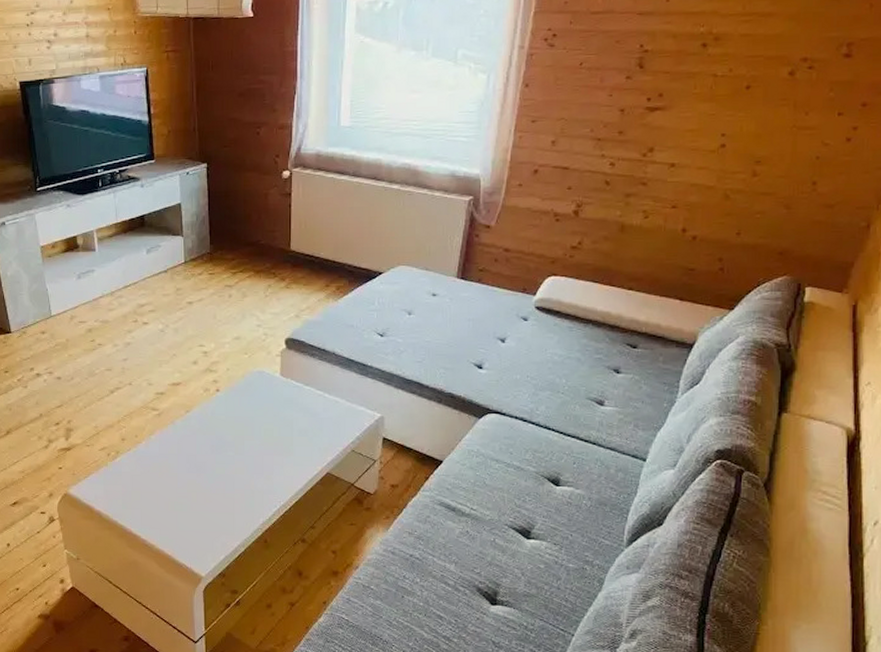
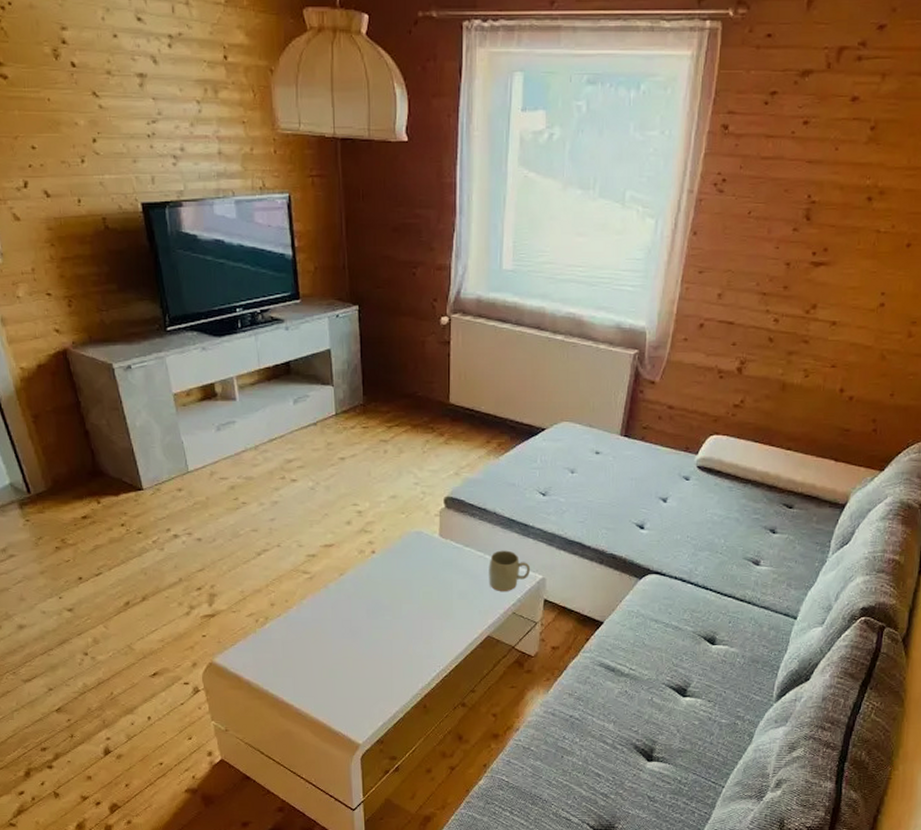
mug: none [328,389,368,429] -> present [489,550,530,591]

